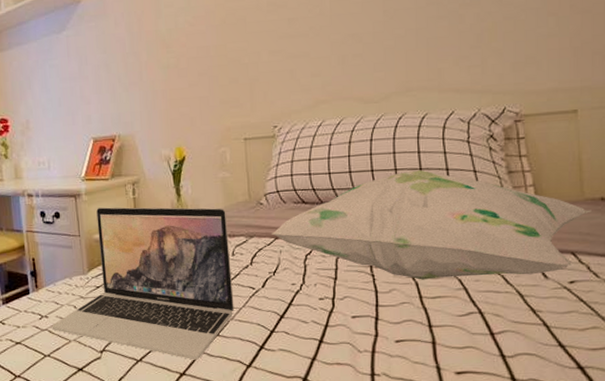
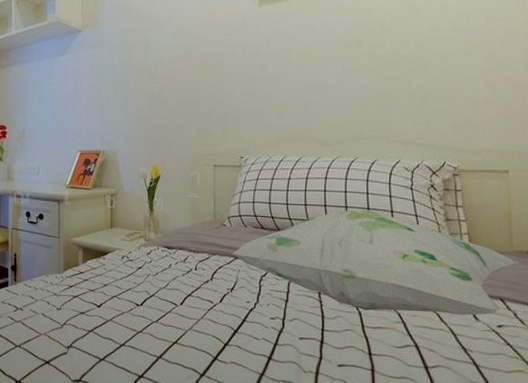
laptop: present [52,207,234,360] -> none [25,214,194,364]

